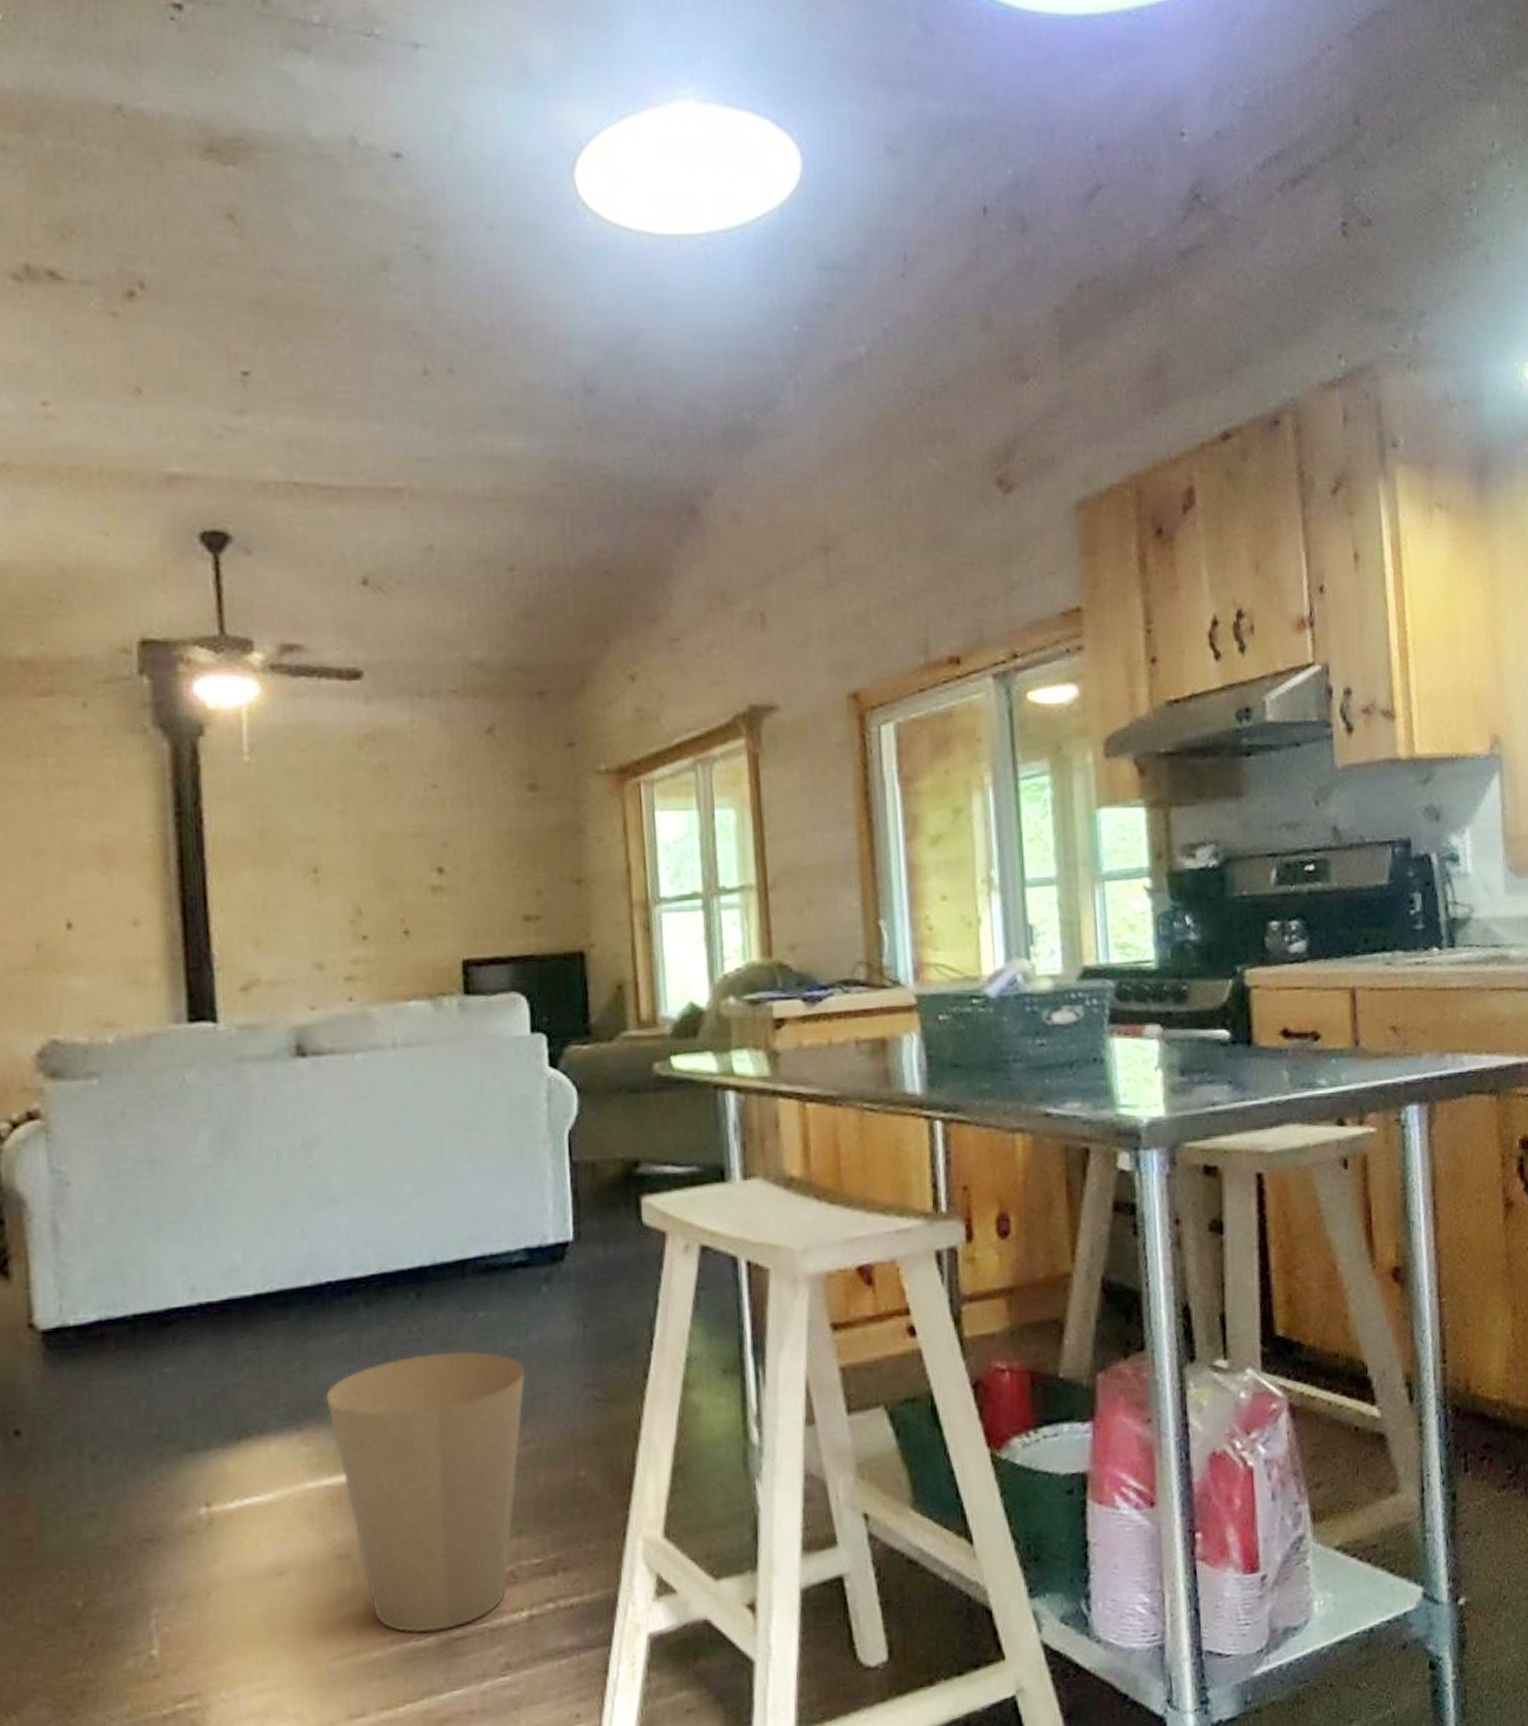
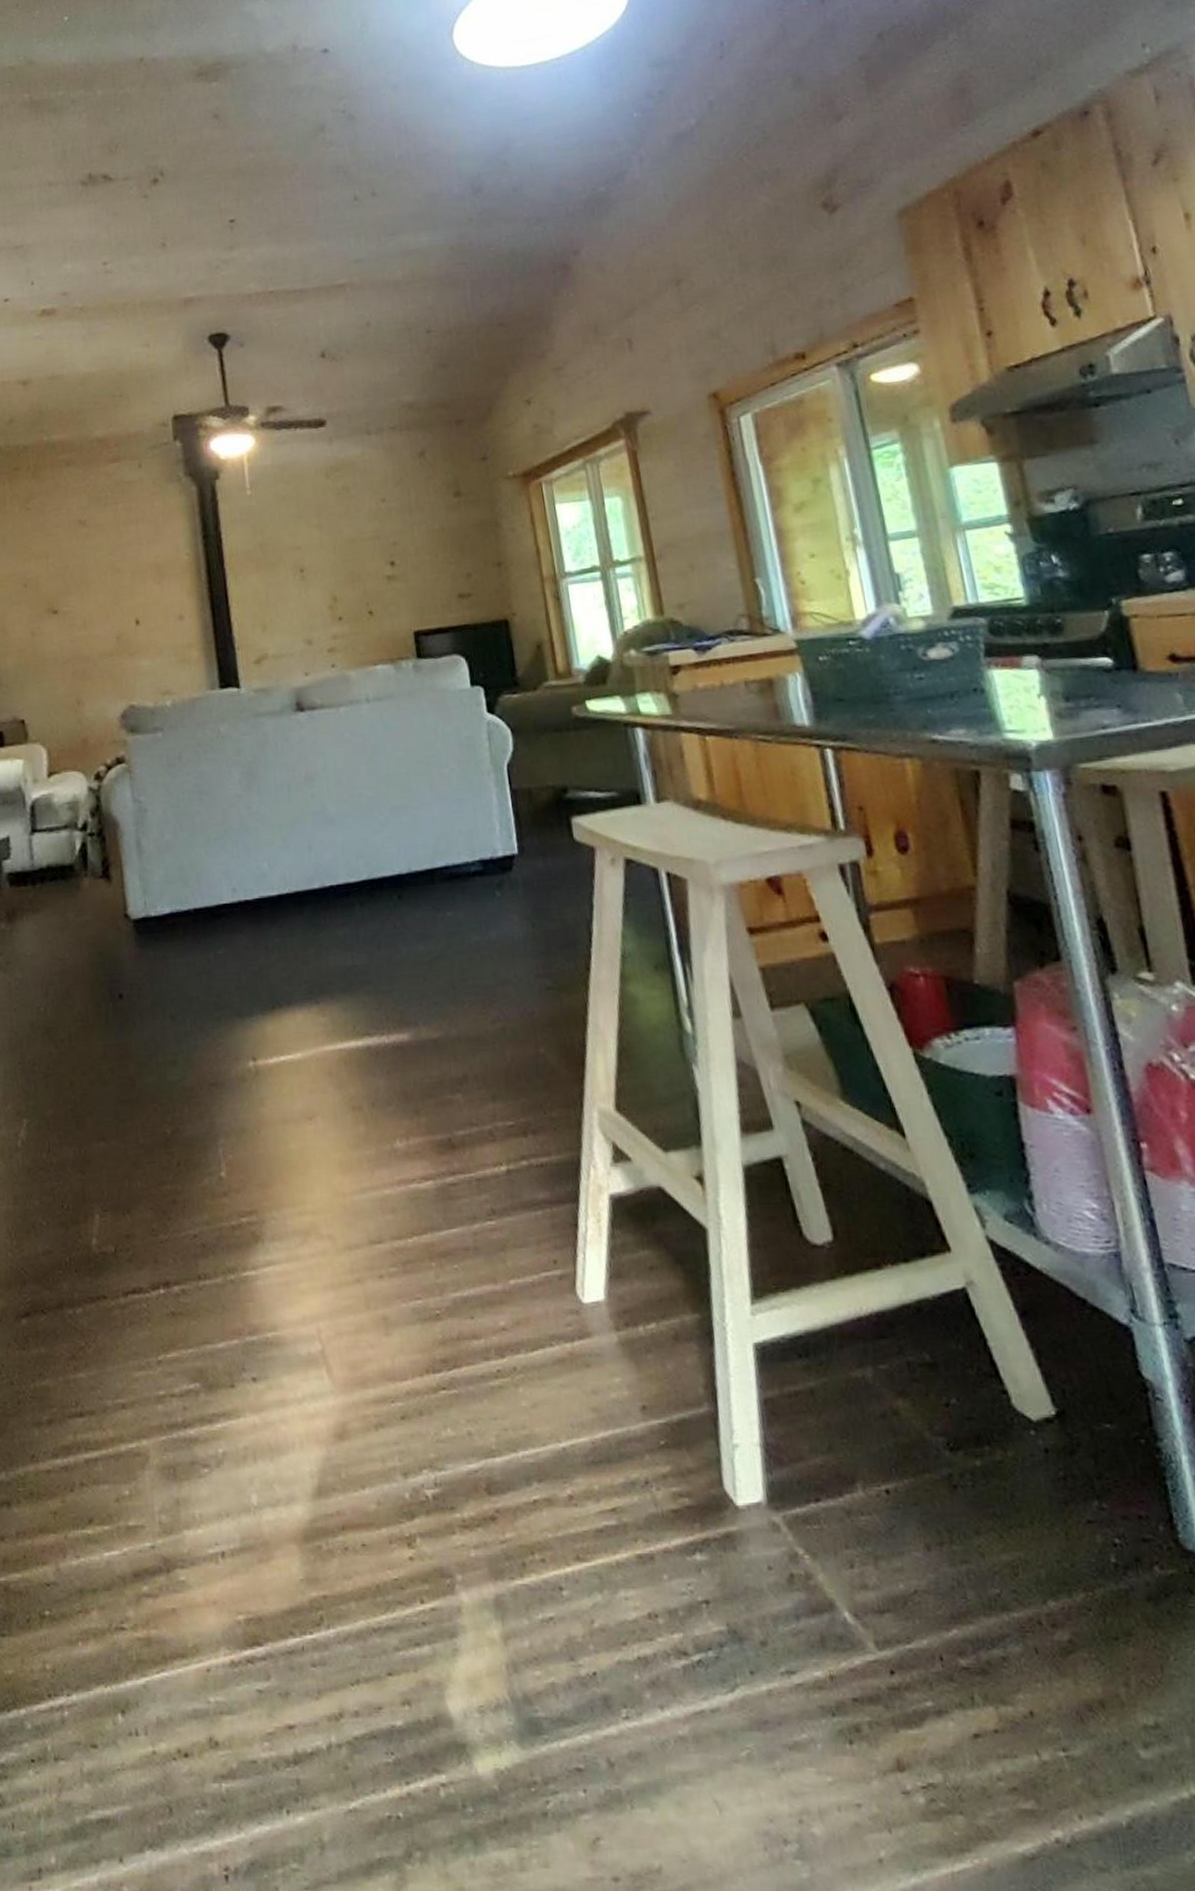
trash can: present [326,1351,525,1634] -> none [335,943,489,1177]

